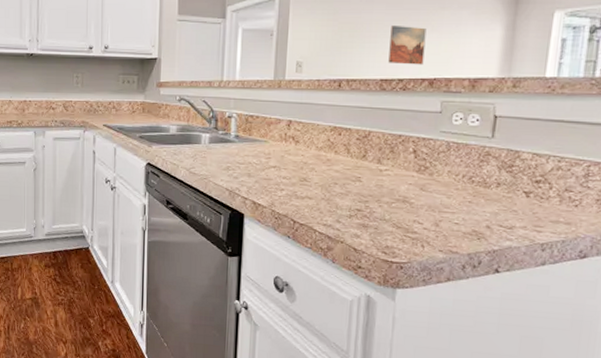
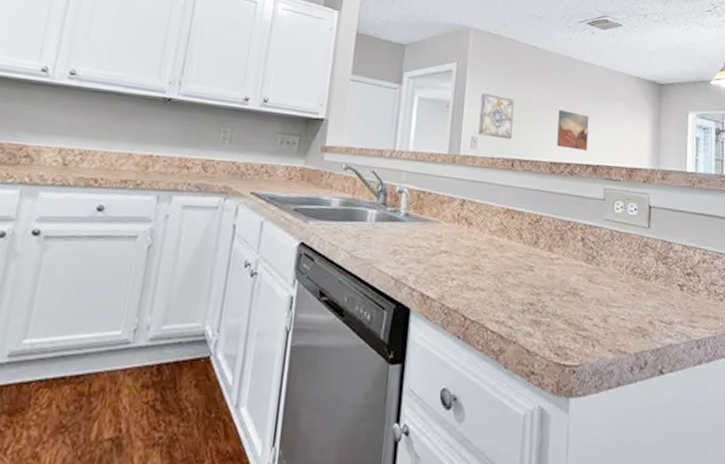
wall art: none [303,17,341,61] -> present [478,93,514,140]

